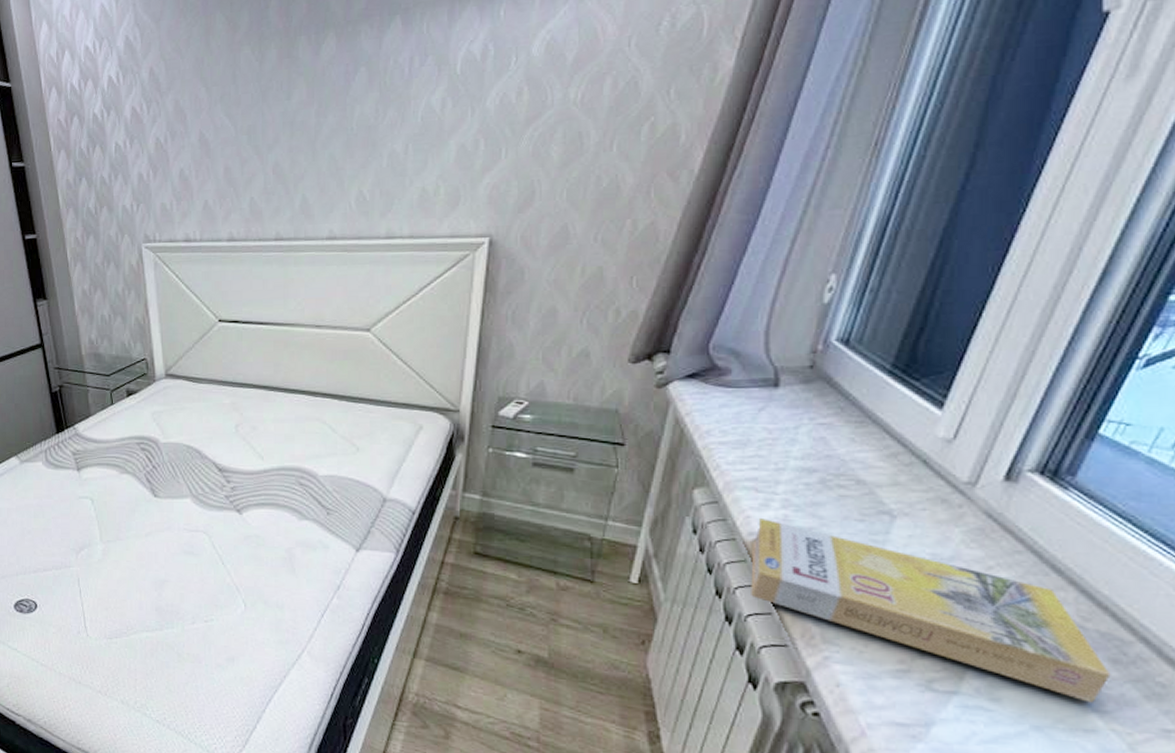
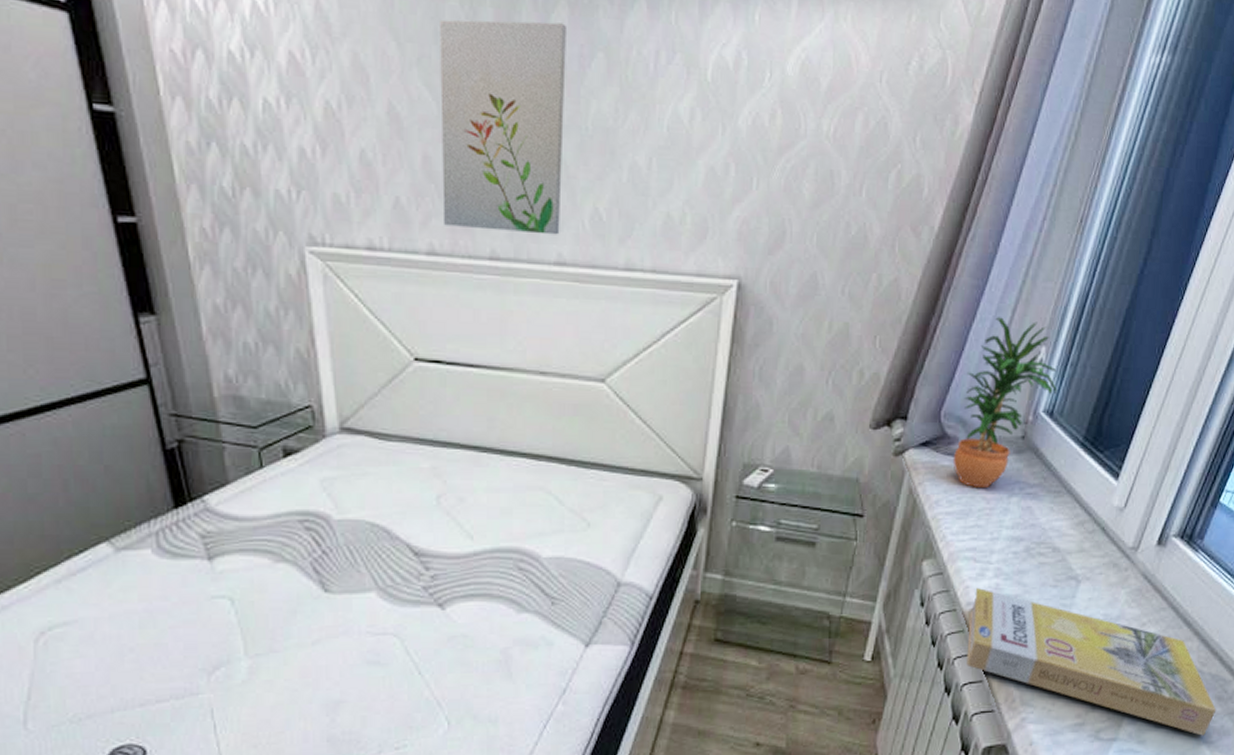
wall art: none [237,50,334,218] -> present [440,19,566,235]
potted plant: none [725,249,854,419] -> present [953,317,1057,489]

